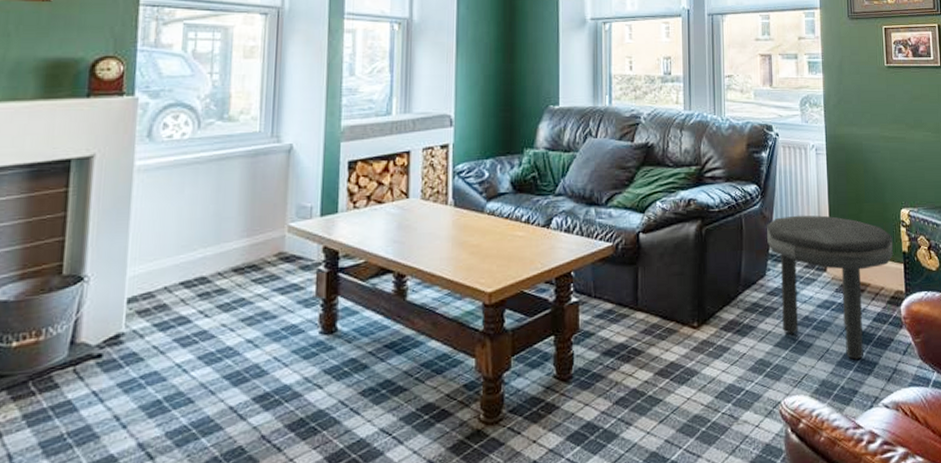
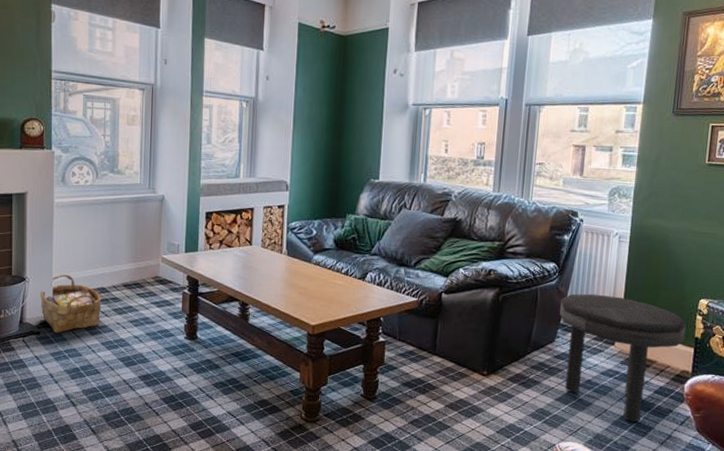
woven basket: none [105,264,201,352] -> present [40,274,102,333]

